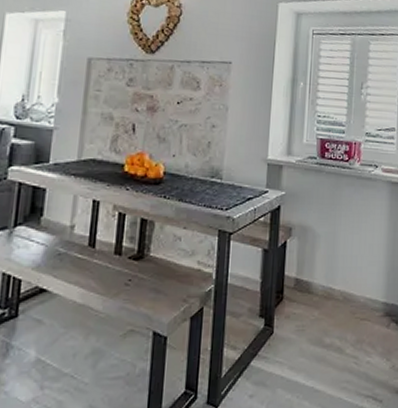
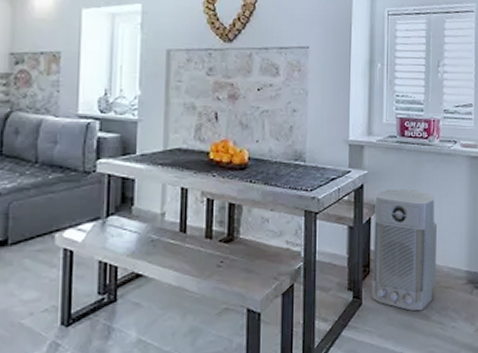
air purifier: none [284,212,356,343] -> present [372,189,438,311]

